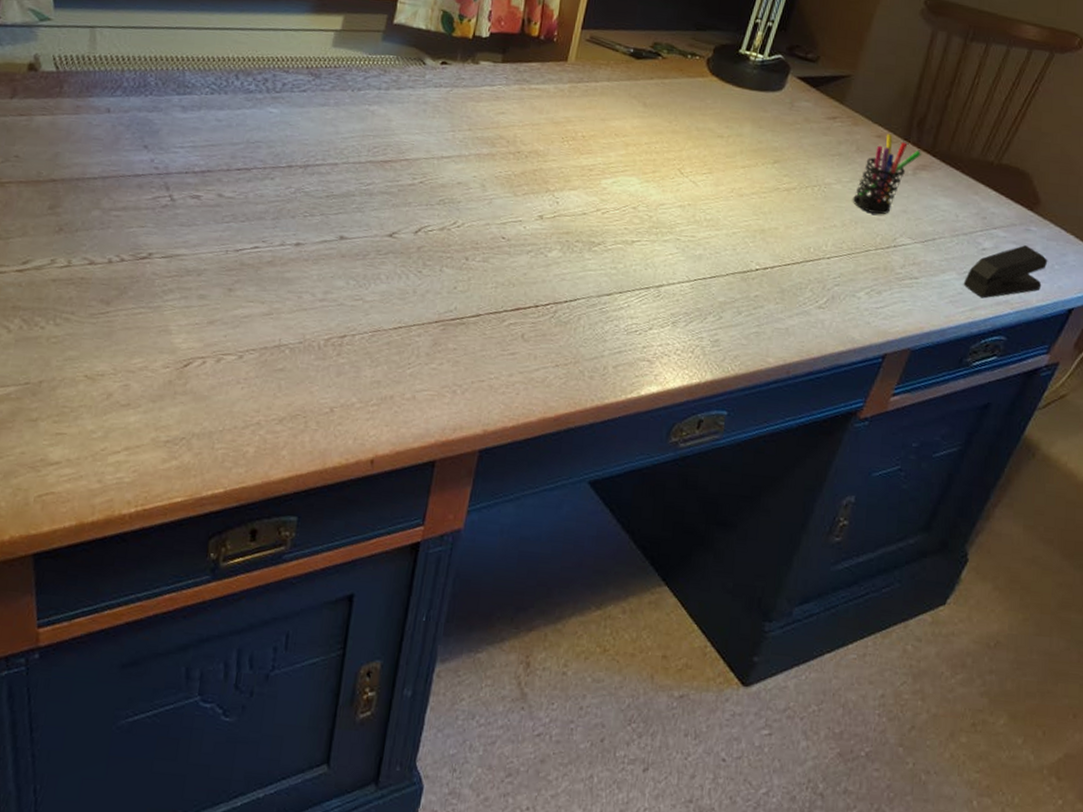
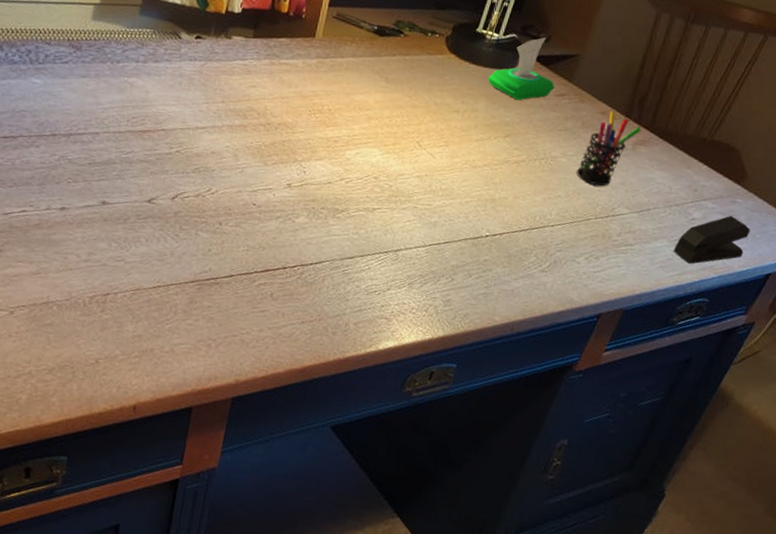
wet wipes pack: none [752,58,827,124] -> present [487,37,556,101]

